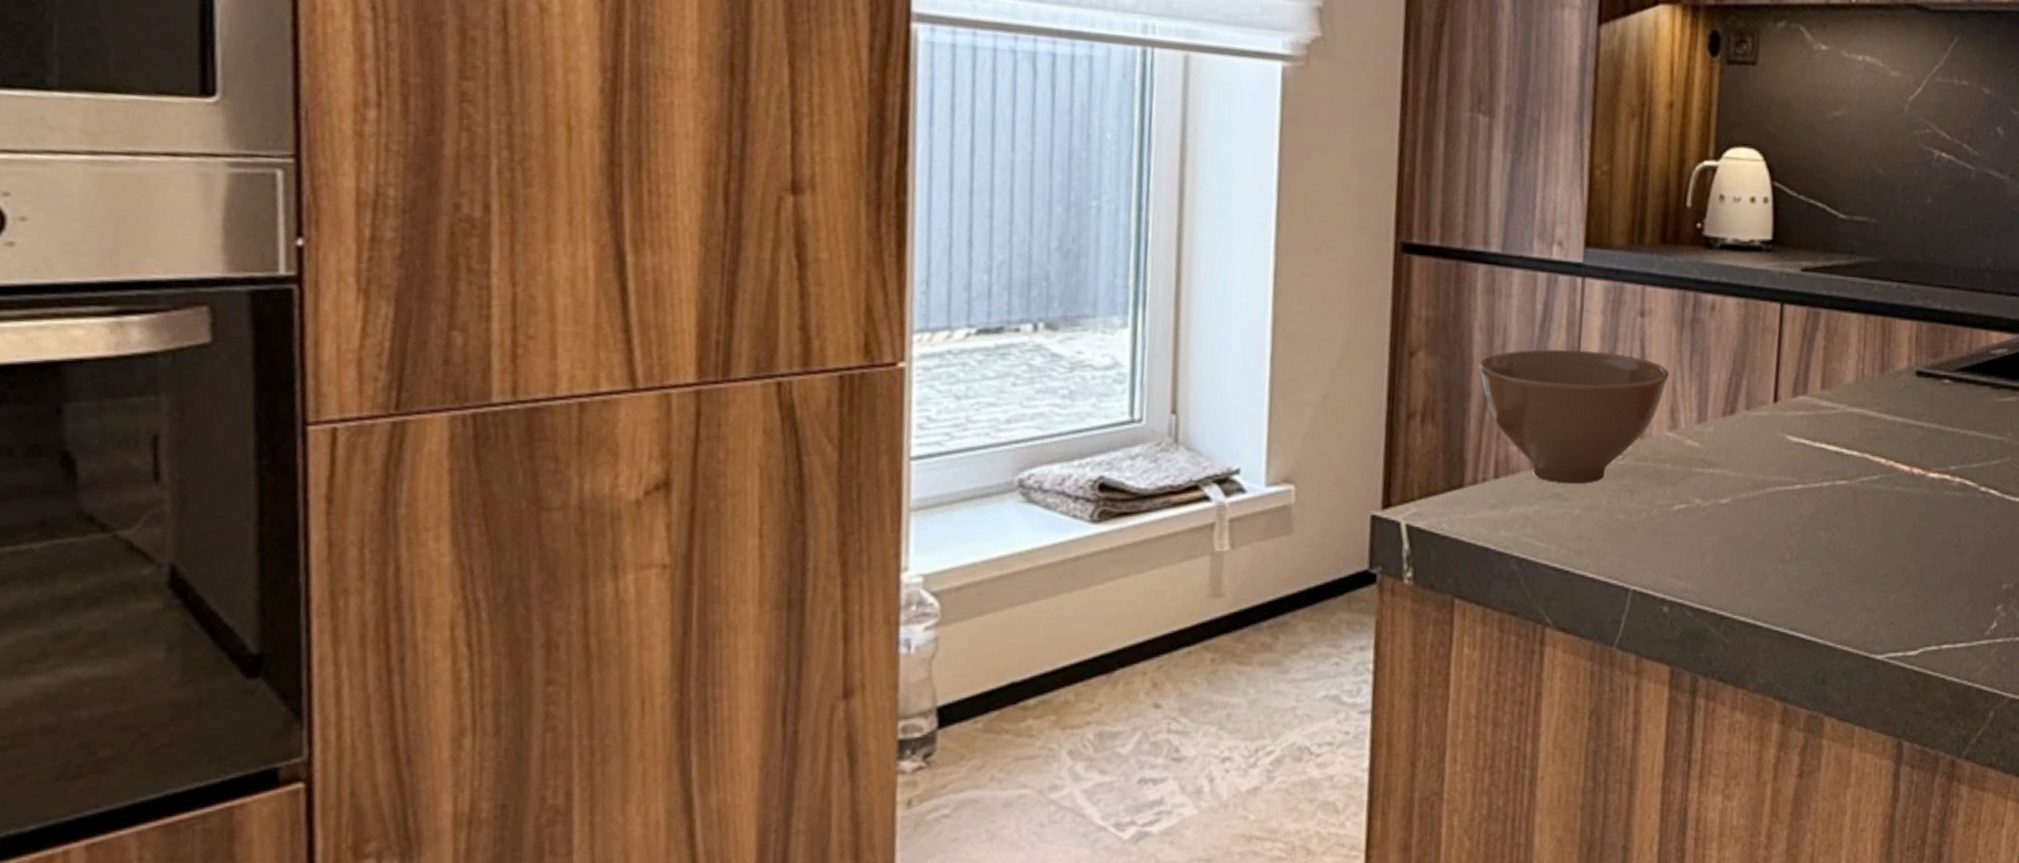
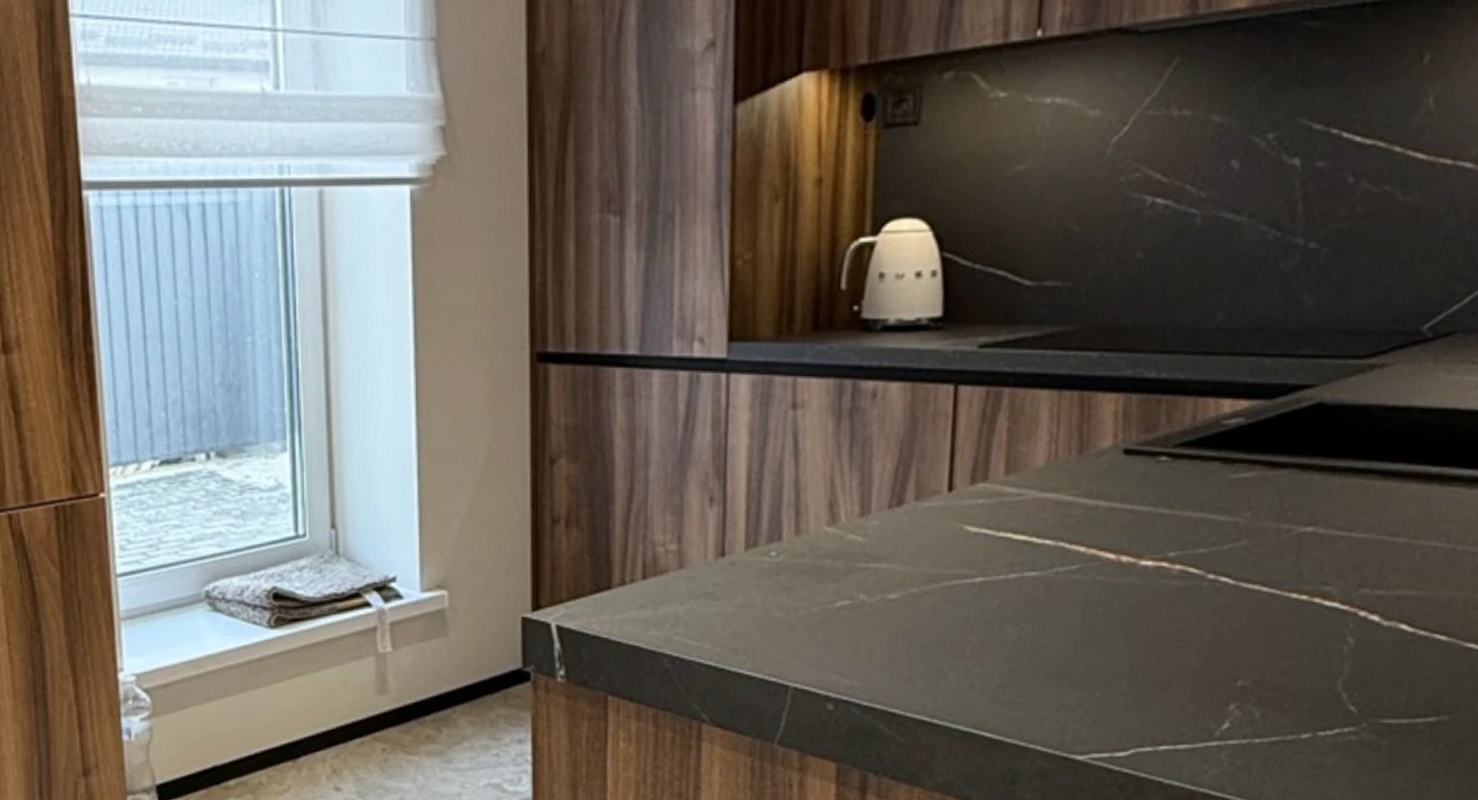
bowl: present [1478,349,1669,485] -> none [621,448,826,583]

